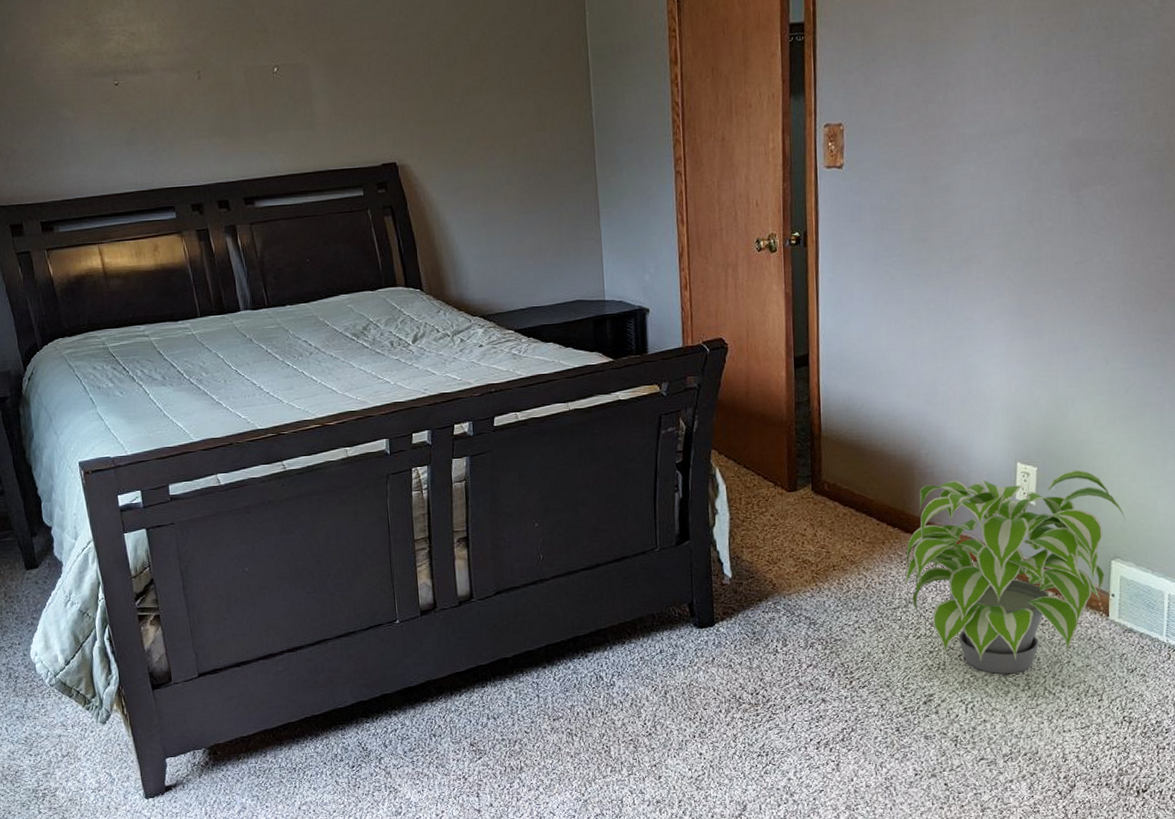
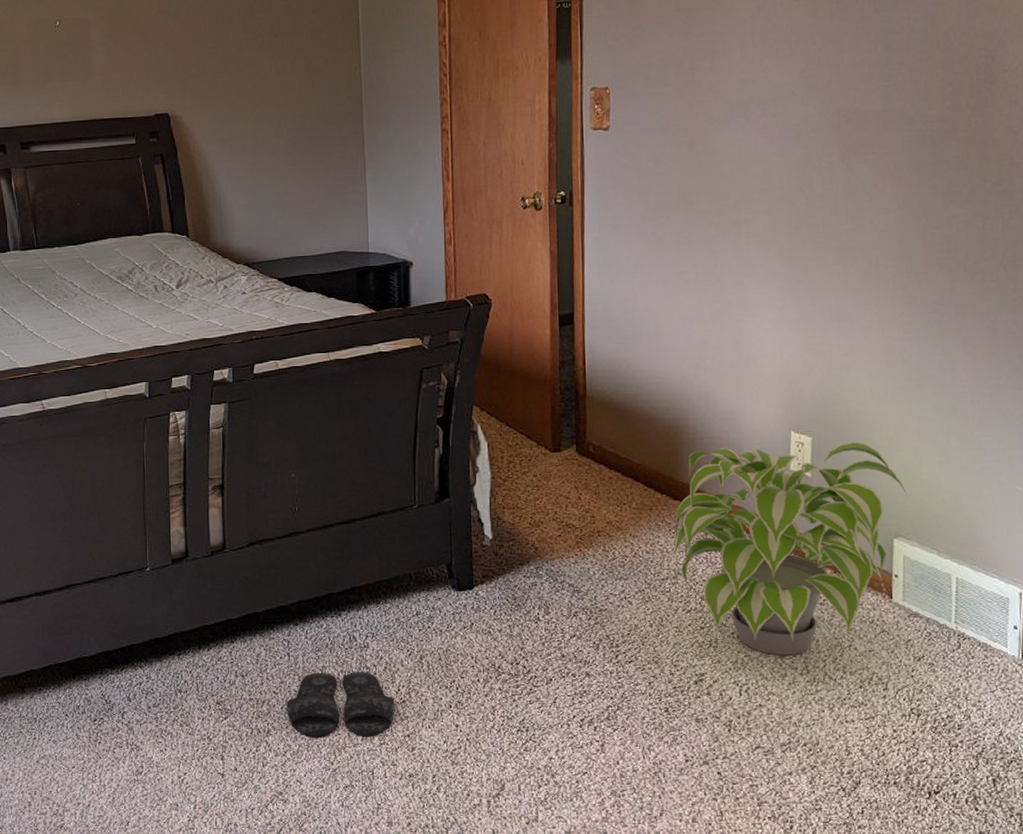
slippers: none [537,708,642,772] -> present [286,672,395,738]

